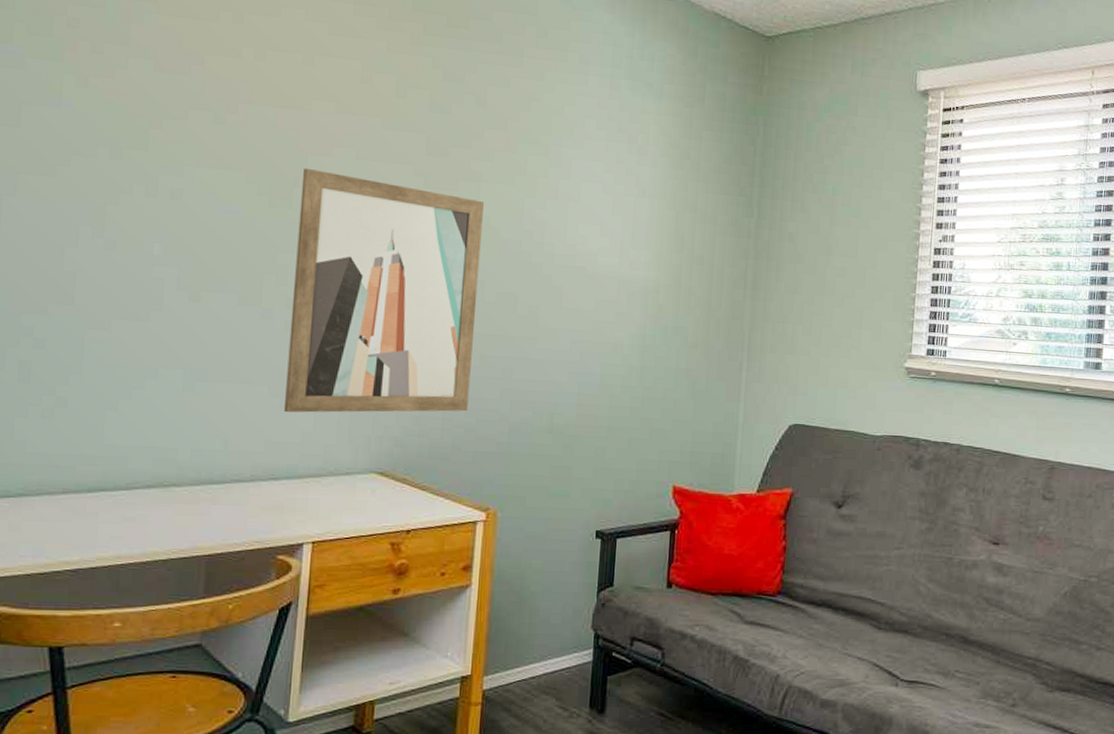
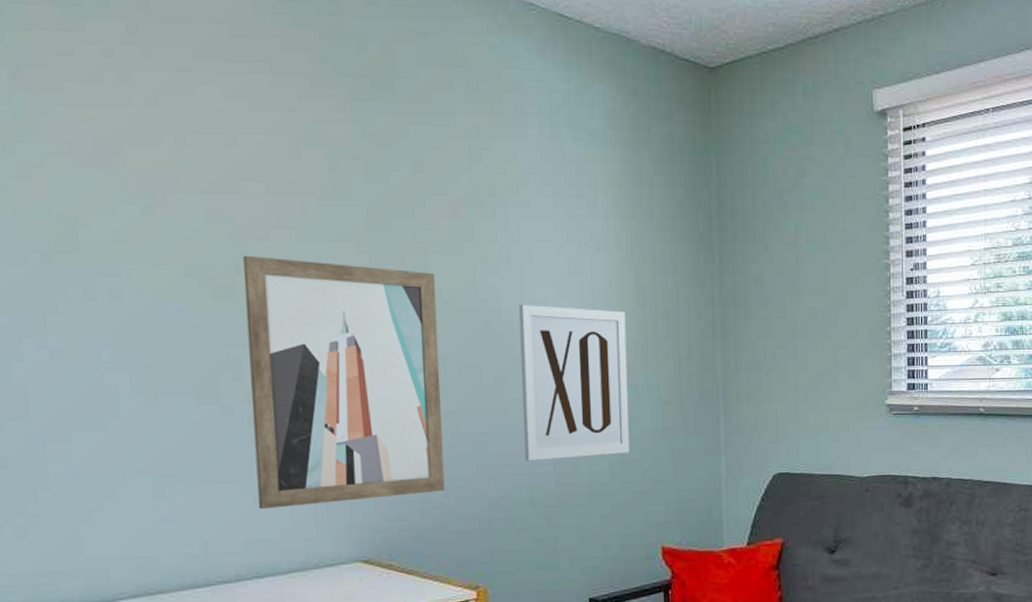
wall art: none [549,238,662,392] -> present [518,304,630,462]

